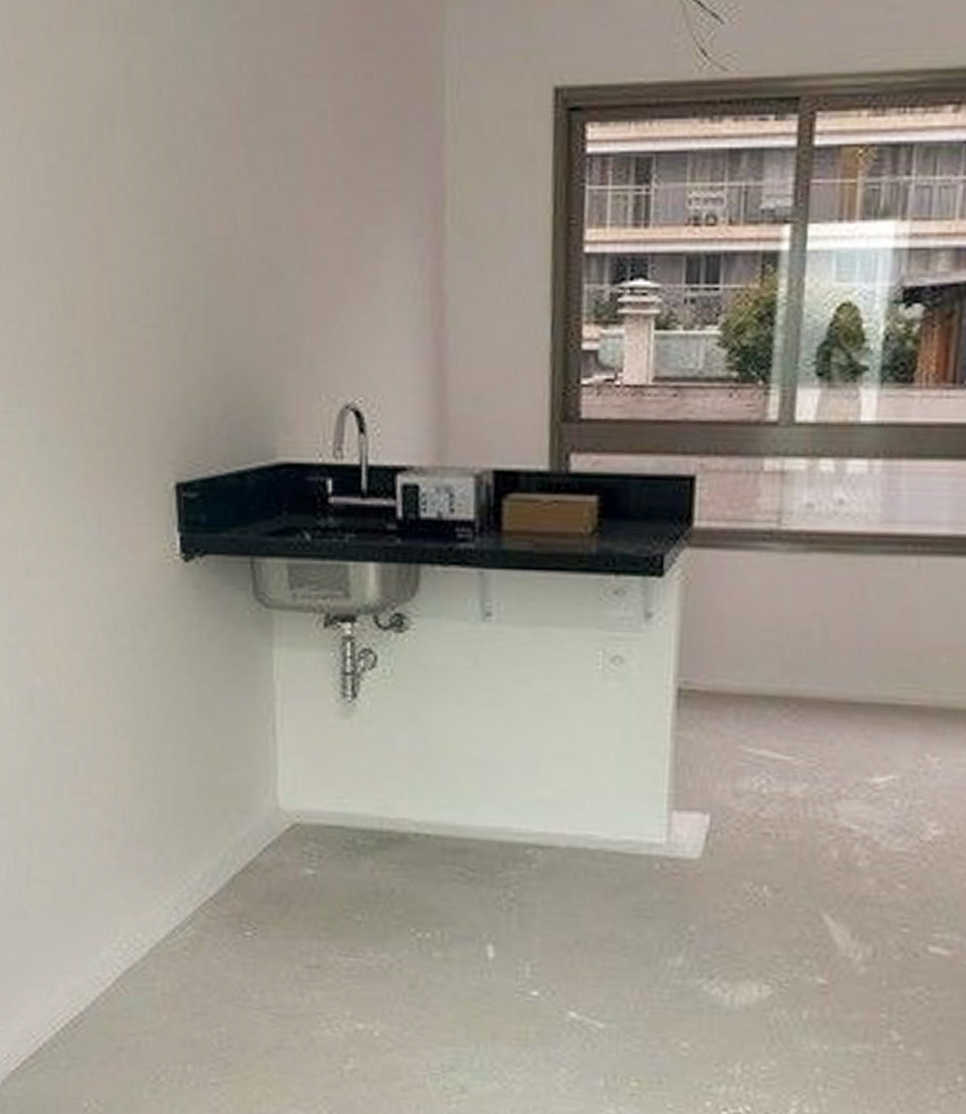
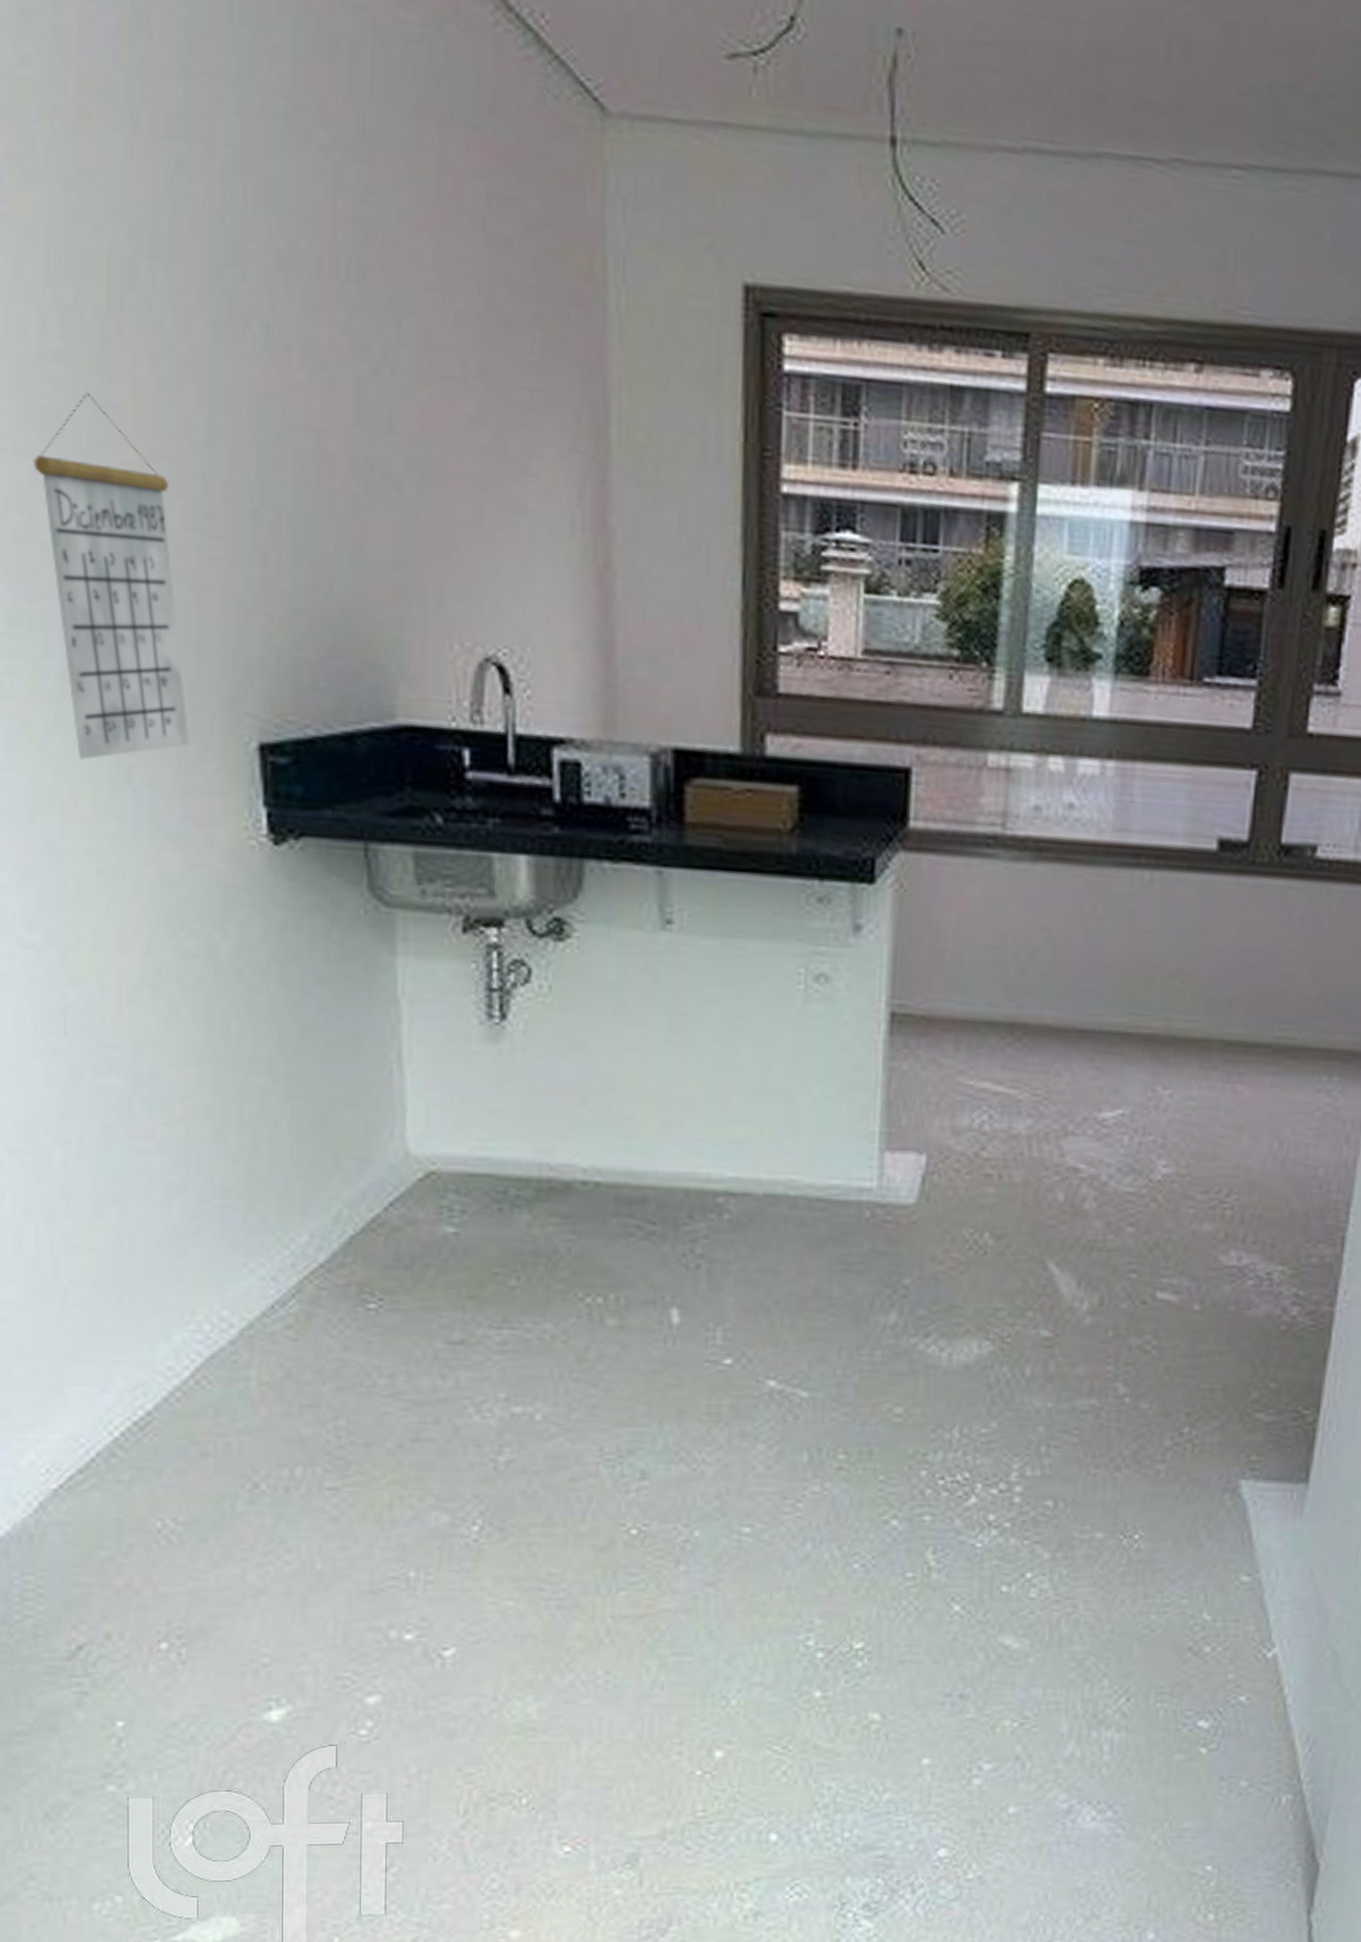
calendar: none [26,227,127,503] -> present [33,391,190,760]

